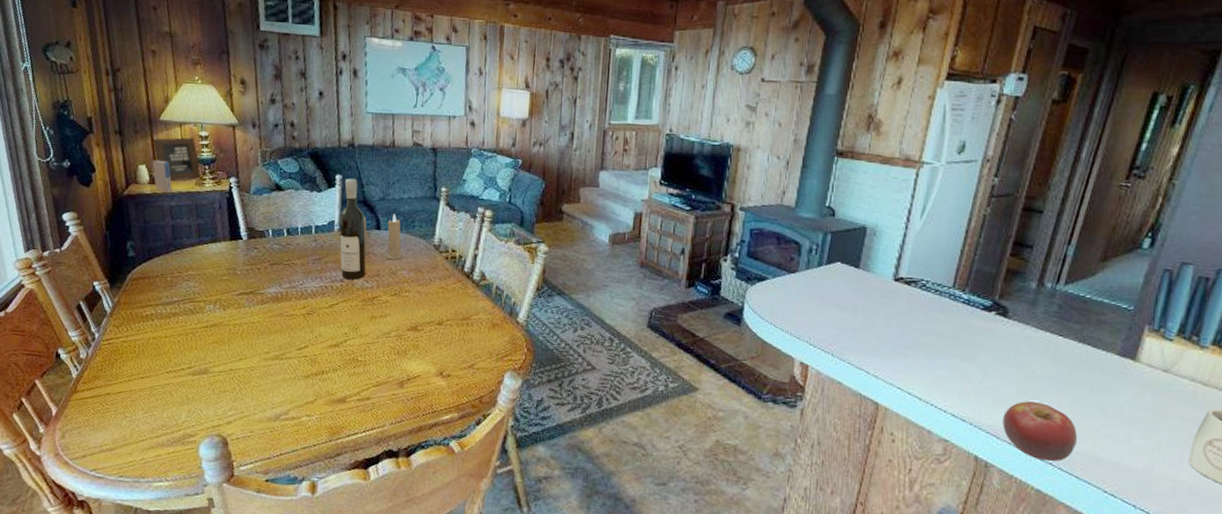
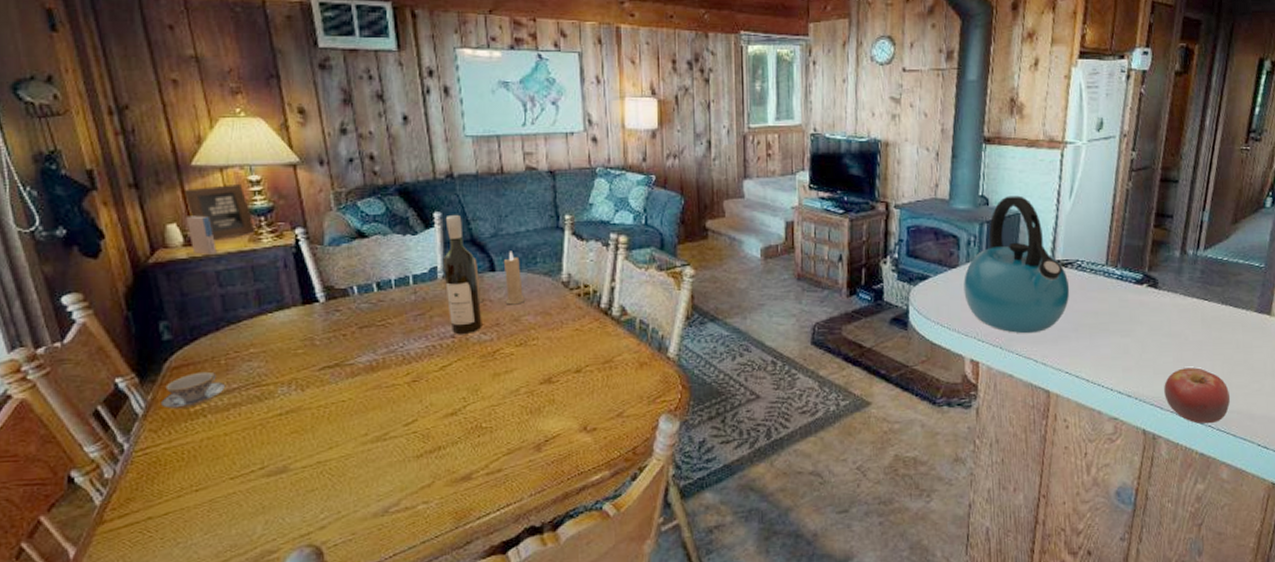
teacup: none [123,284,170,313] -> present [160,371,226,410]
kettle: none [800,209,911,345] -> present [964,195,1070,334]

